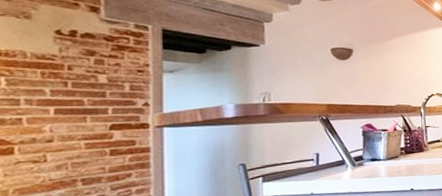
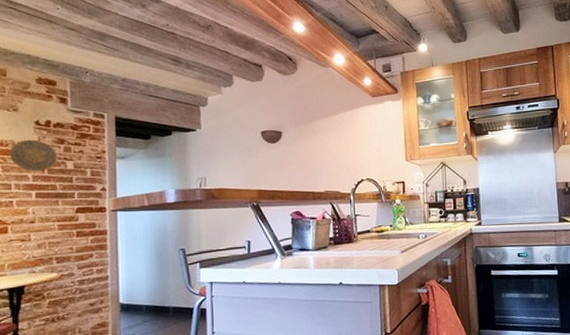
decorative plate: none [18,50,87,86] -> present [9,139,58,172]

